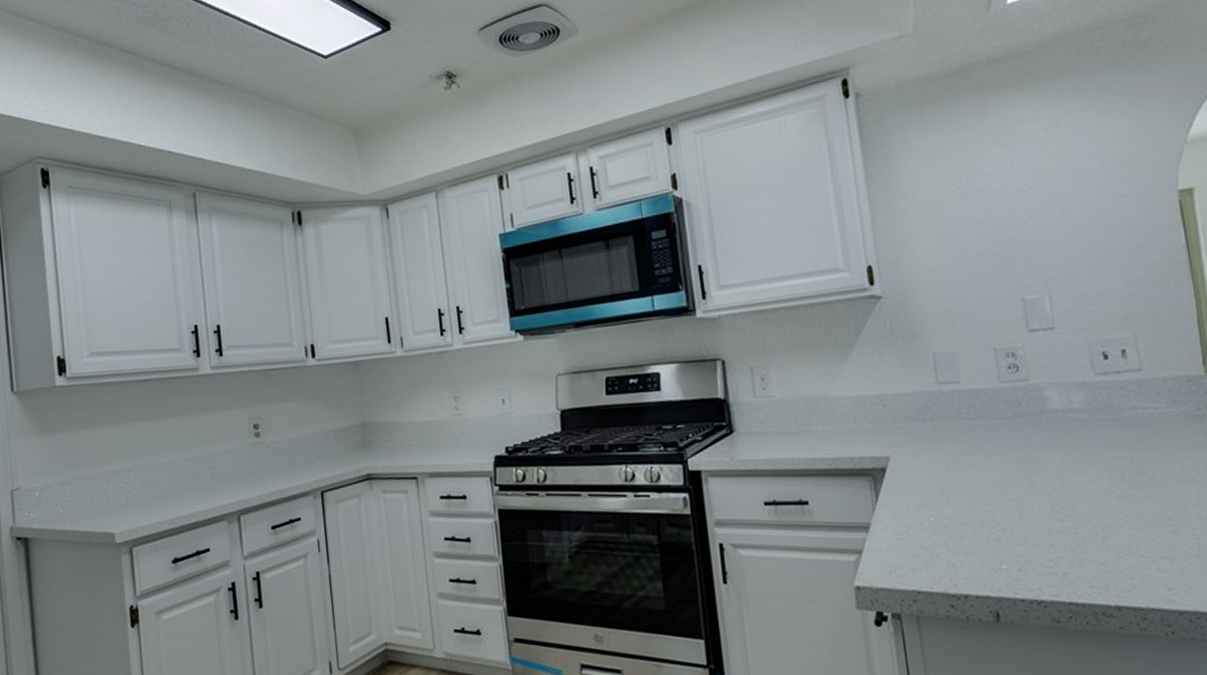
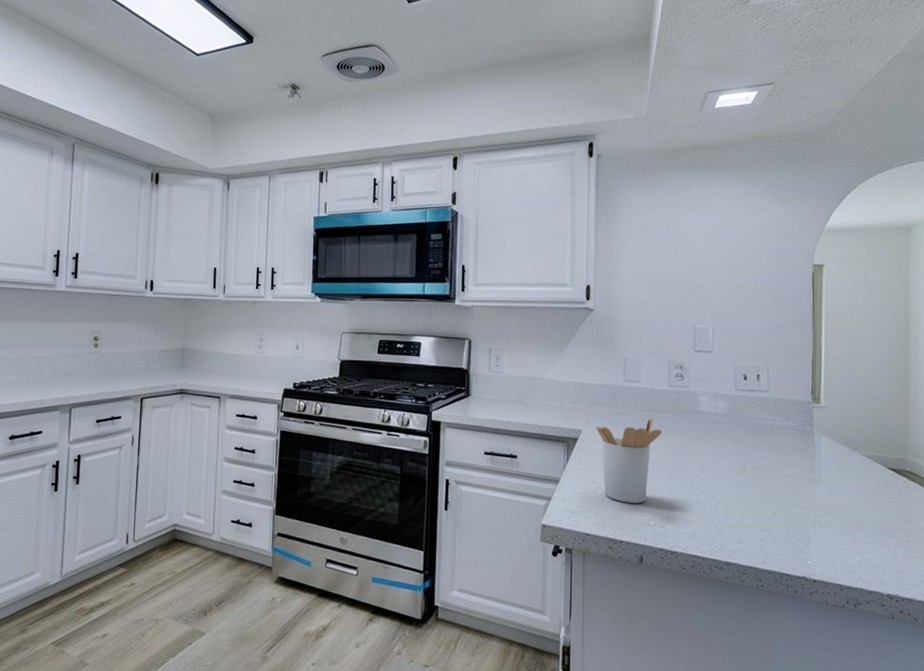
utensil holder: none [908,427,1001,545] -> present [596,417,663,504]

